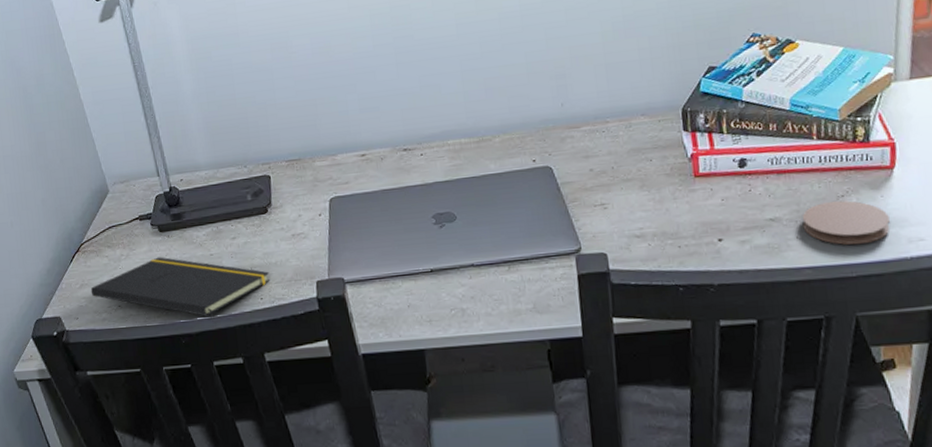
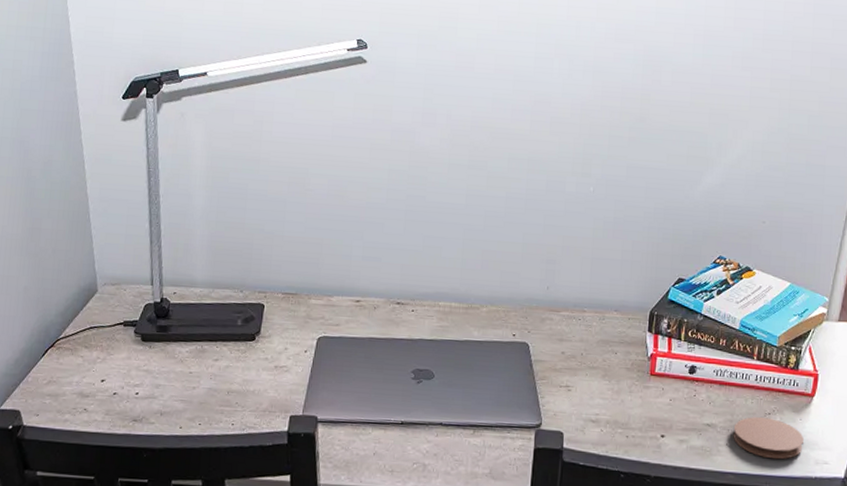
notepad: present [90,257,271,319] -> none [57,366,246,438]

